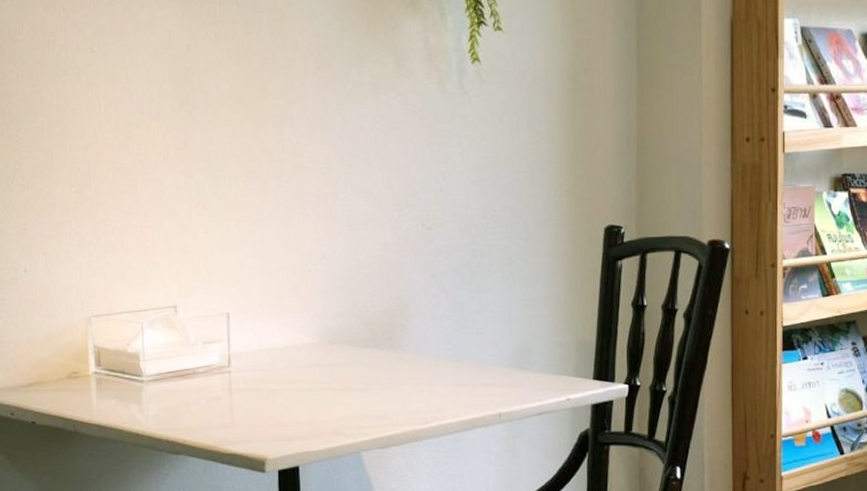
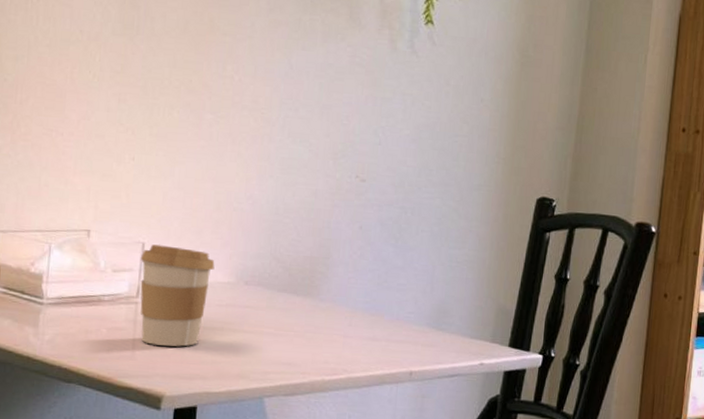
coffee cup: none [227,313,298,411] -> present [140,244,215,347]

